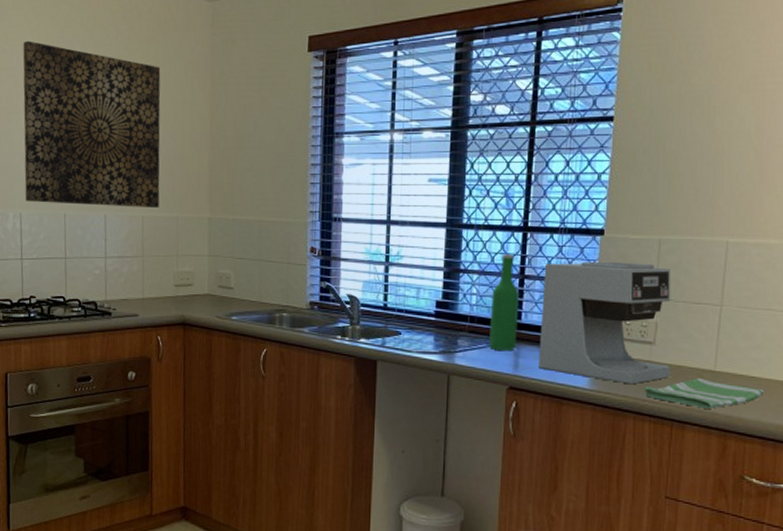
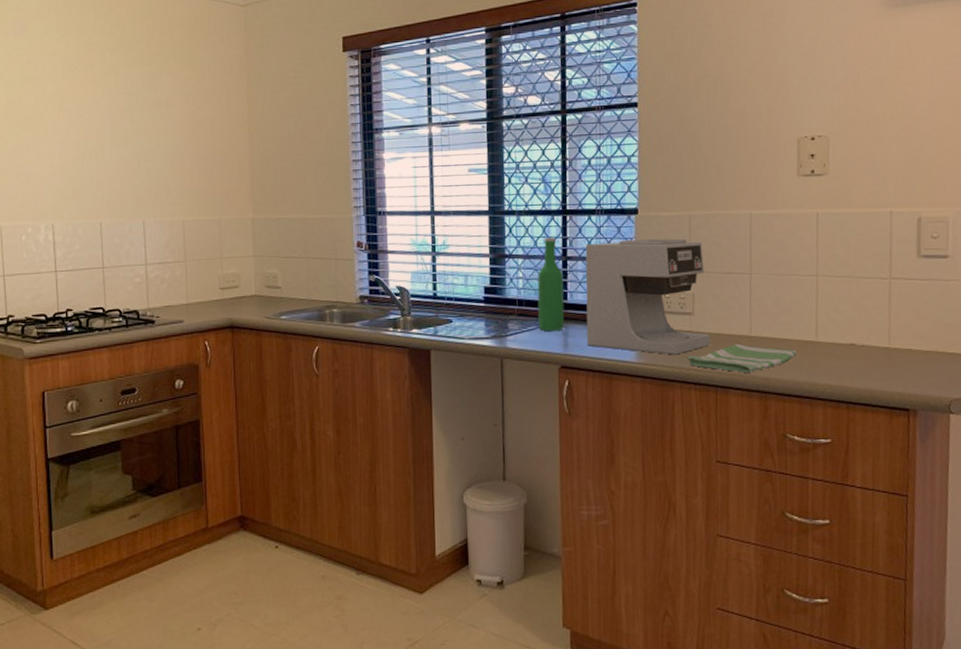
wall art: present [23,40,161,207] -> none [49,49,200,213]

